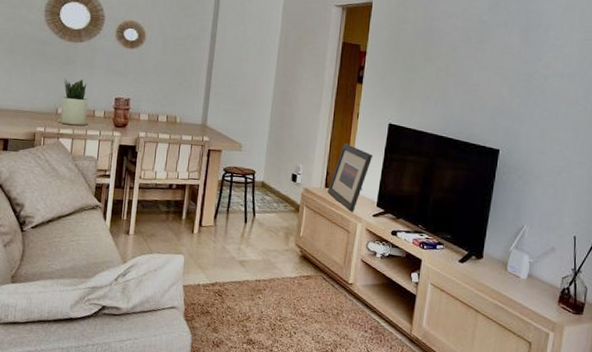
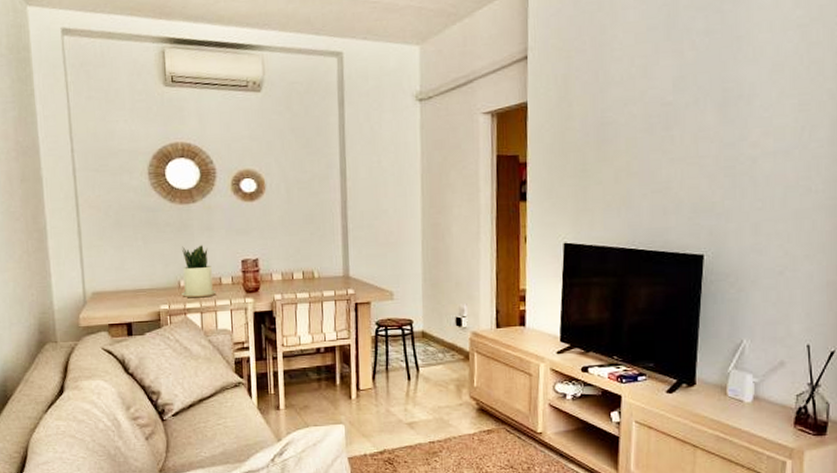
picture frame: present [327,143,373,213] -> none [499,274,550,353]

